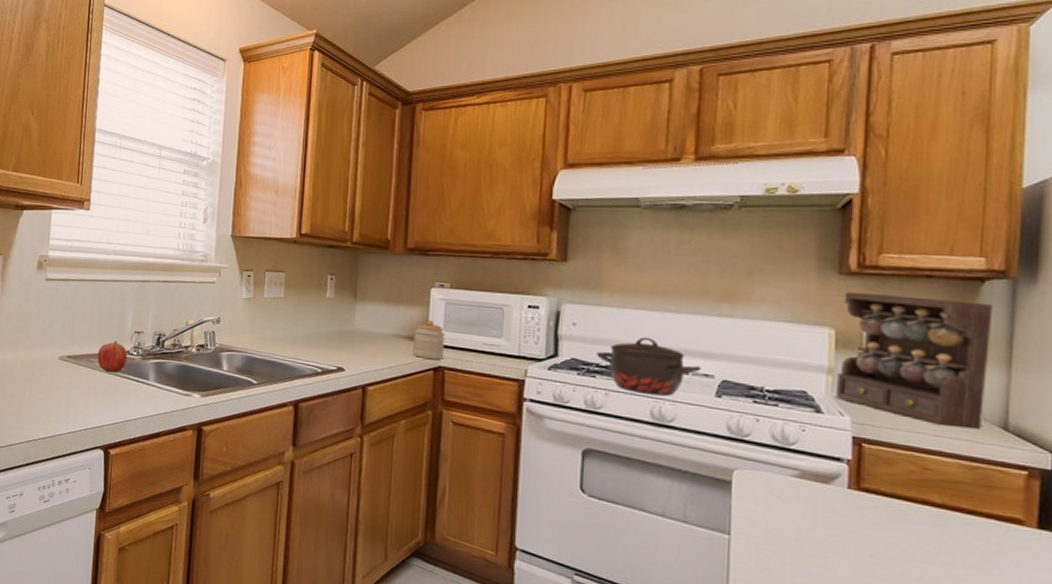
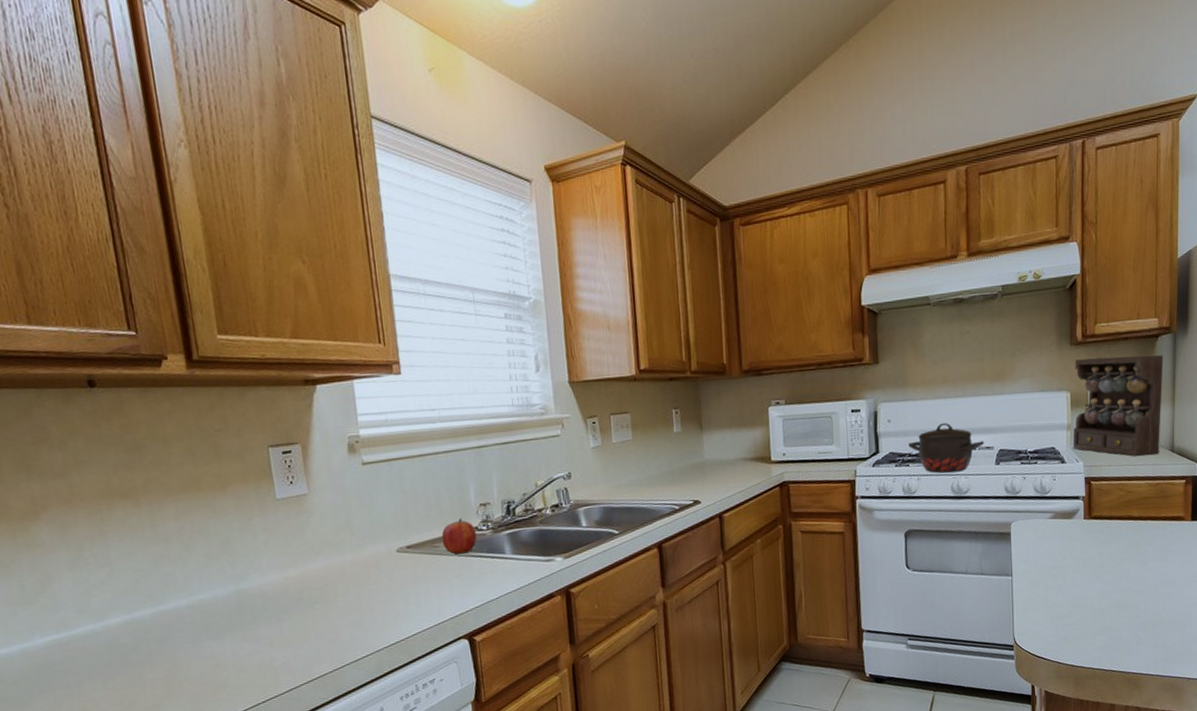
jar: present [411,320,445,360] -> none [758,438,787,477]

